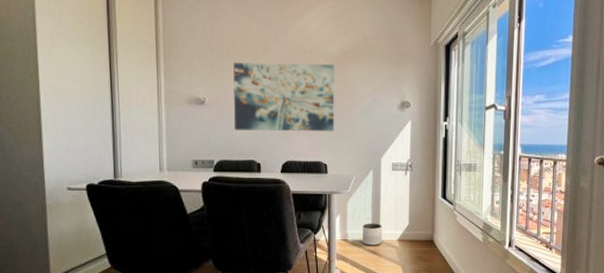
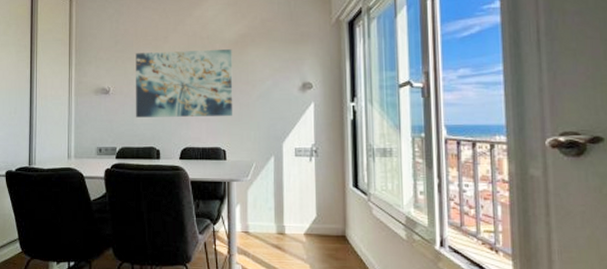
planter: present [362,223,382,246] -> none [264,214,287,240]

